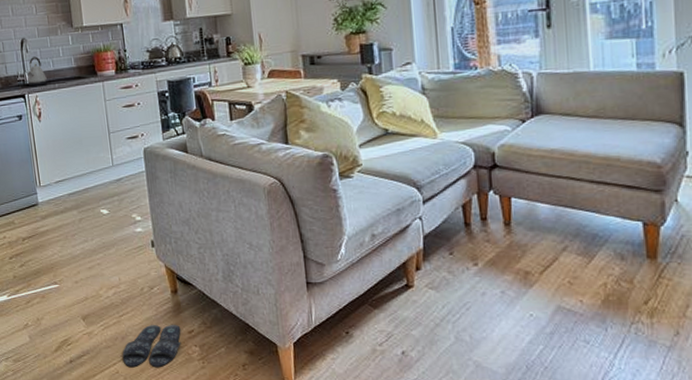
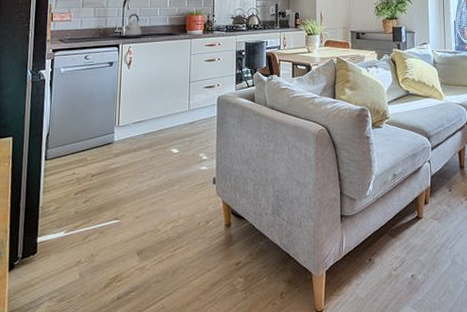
slippers: present [122,324,182,368] -> none [170,256,229,302]

